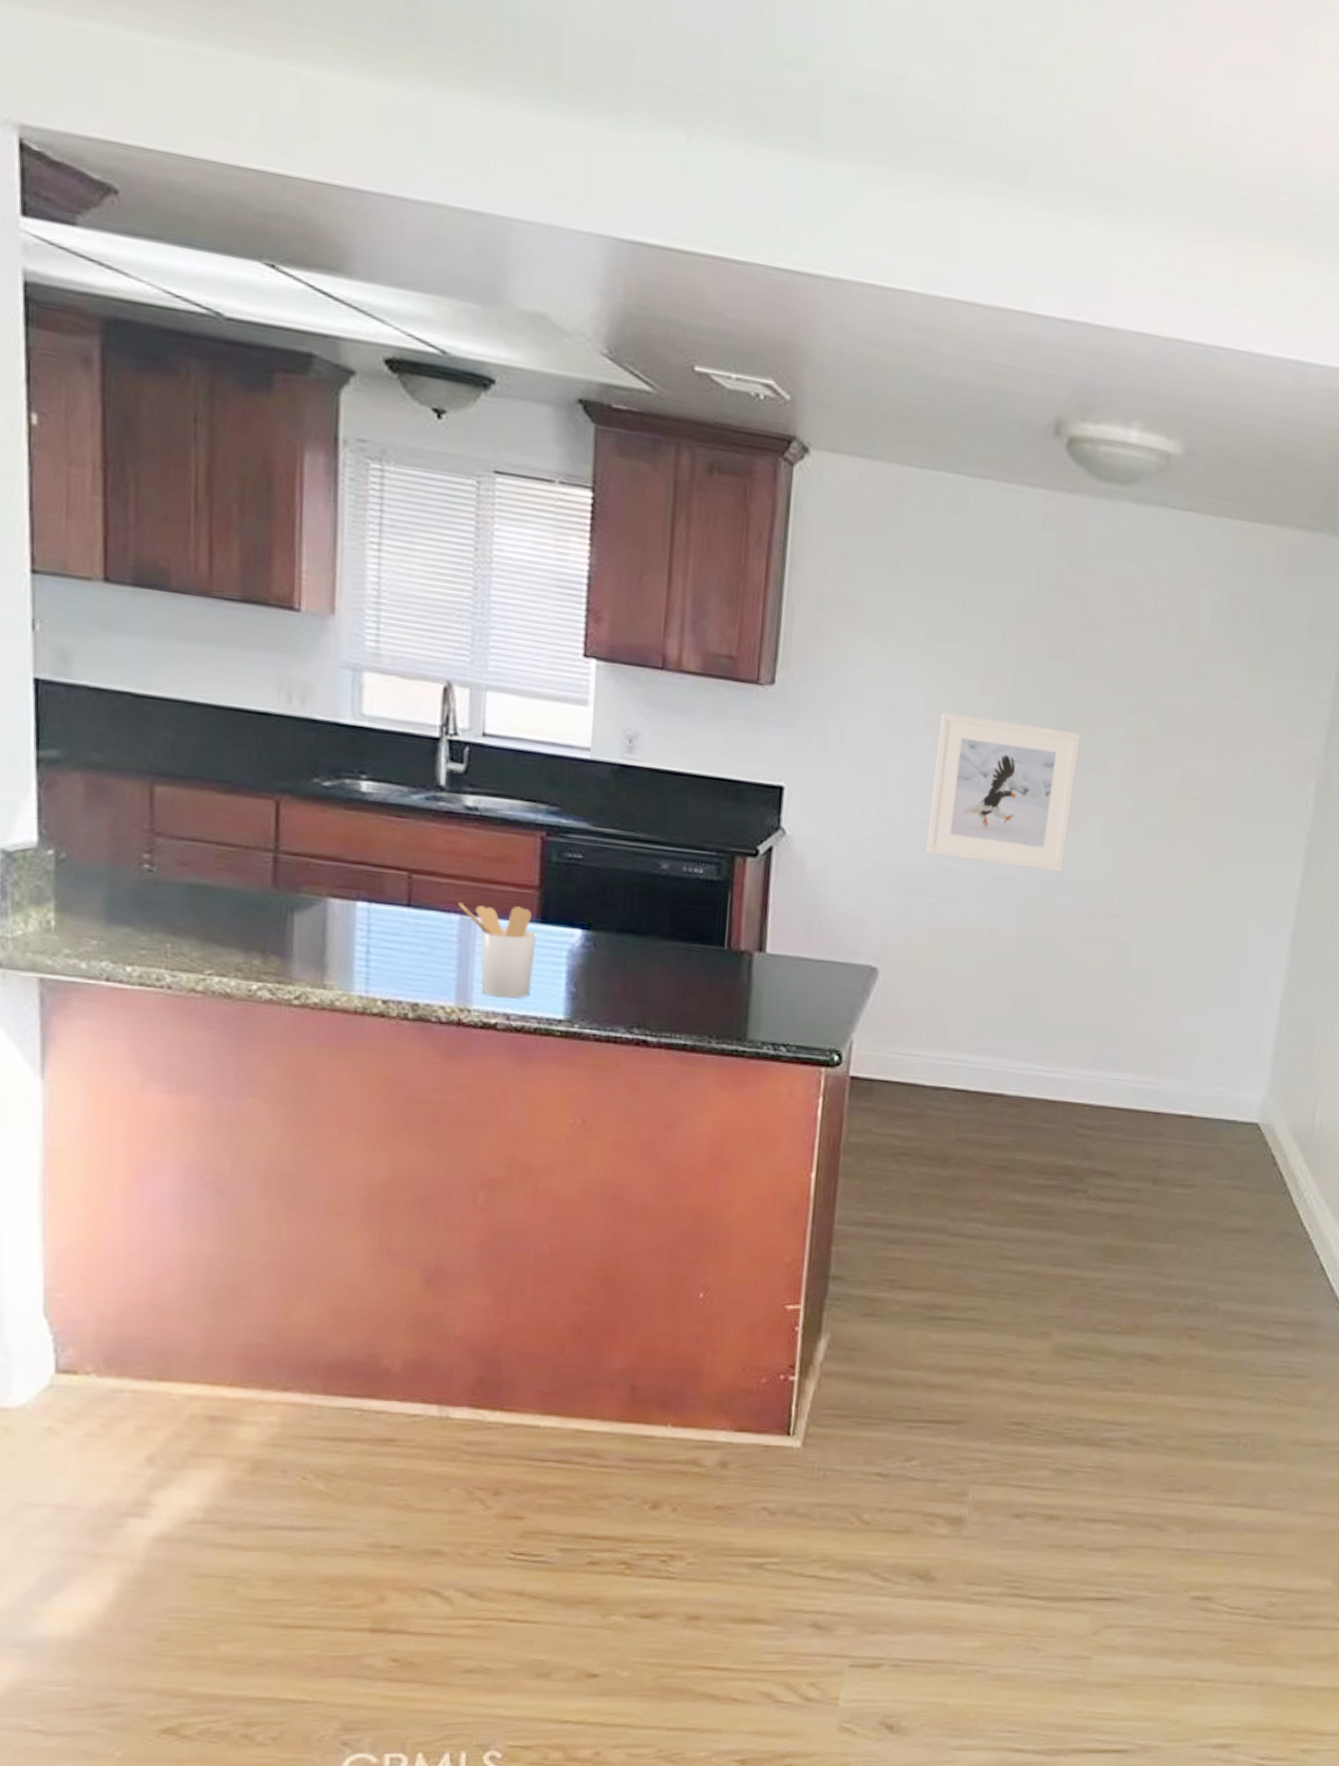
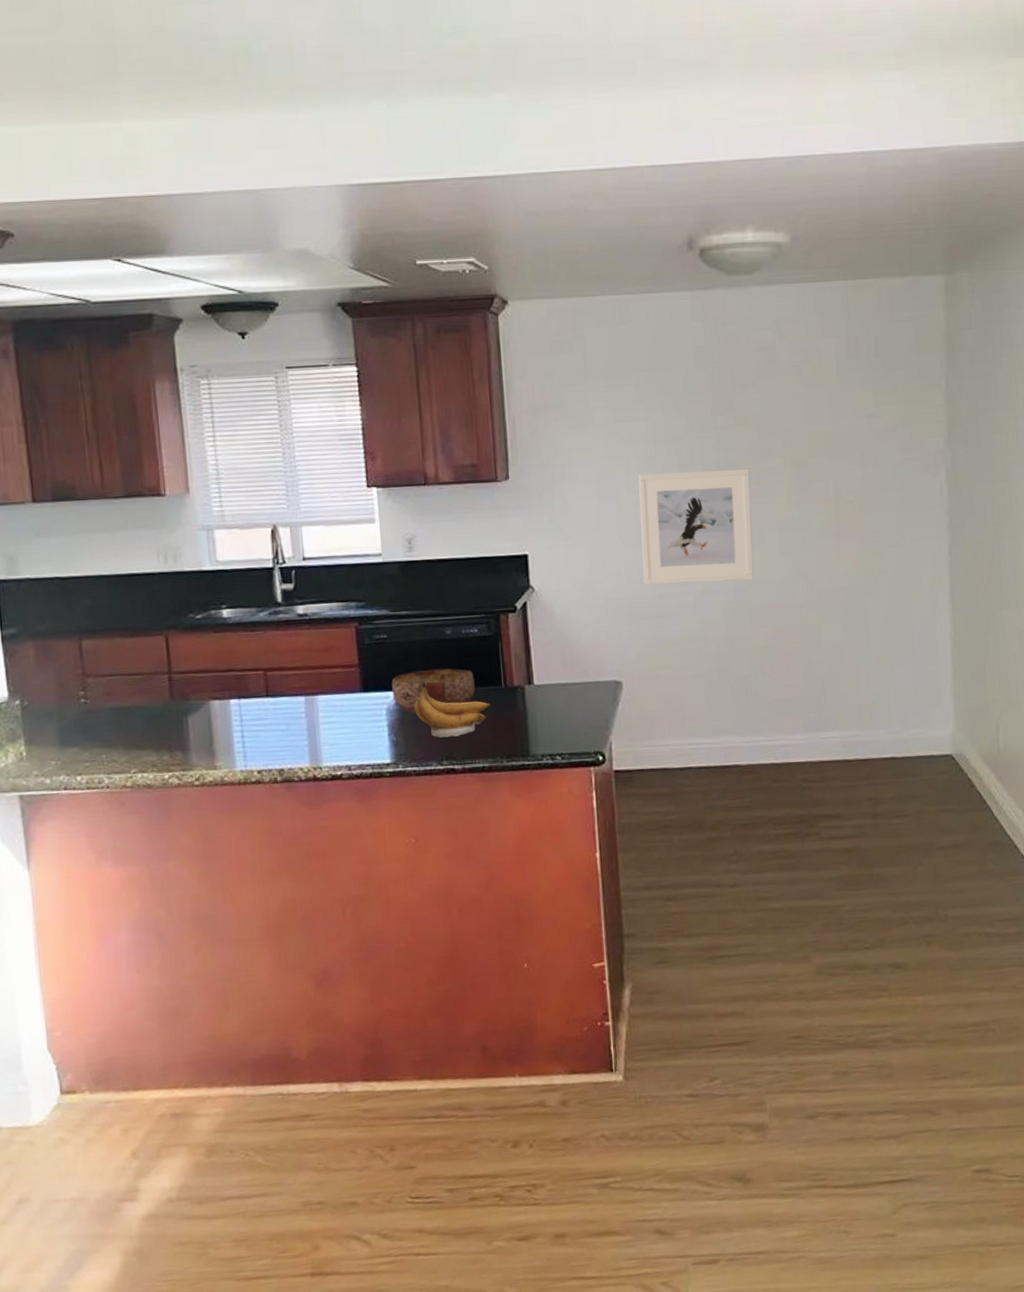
utensil holder: present [458,902,537,999] -> none [302,682,364,755]
bowl: none [579,908,690,963] -> present [392,668,475,714]
banana: none [605,923,707,1001] -> present [414,681,491,738]

